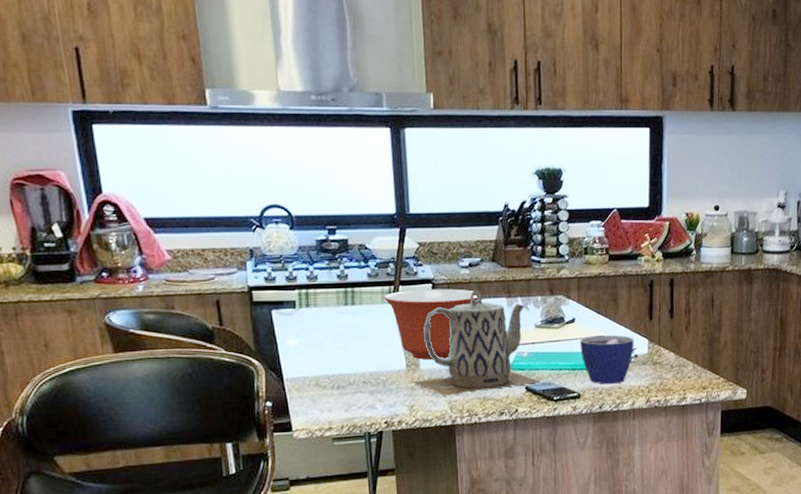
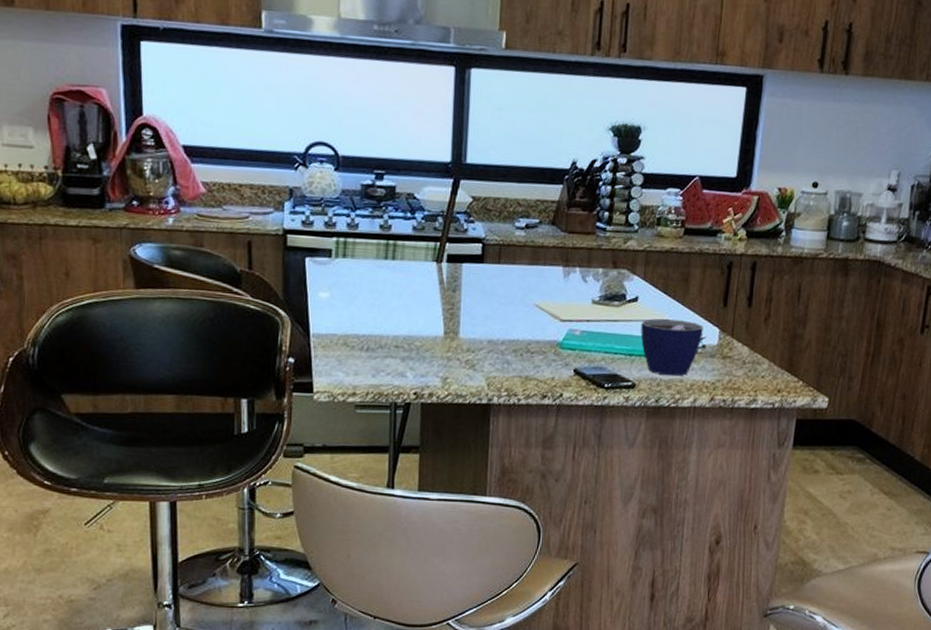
mixing bowl: present [384,289,478,360] -> none [428,248,532,329]
teapot: present [413,289,540,396] -> none [449,254,592,371]

